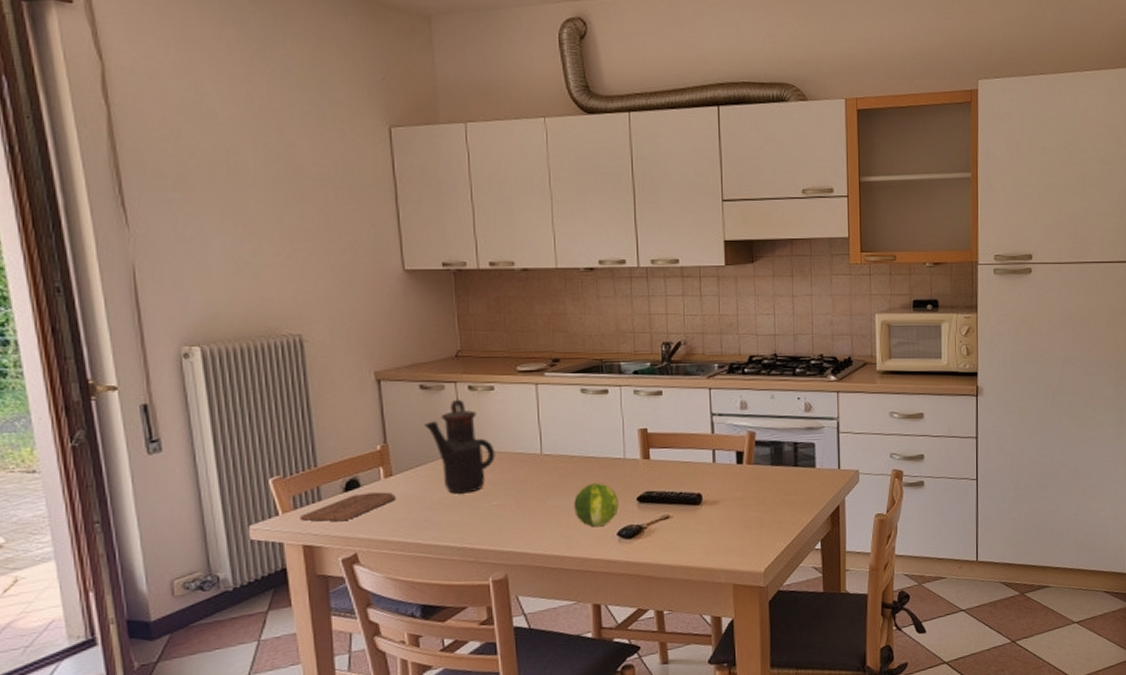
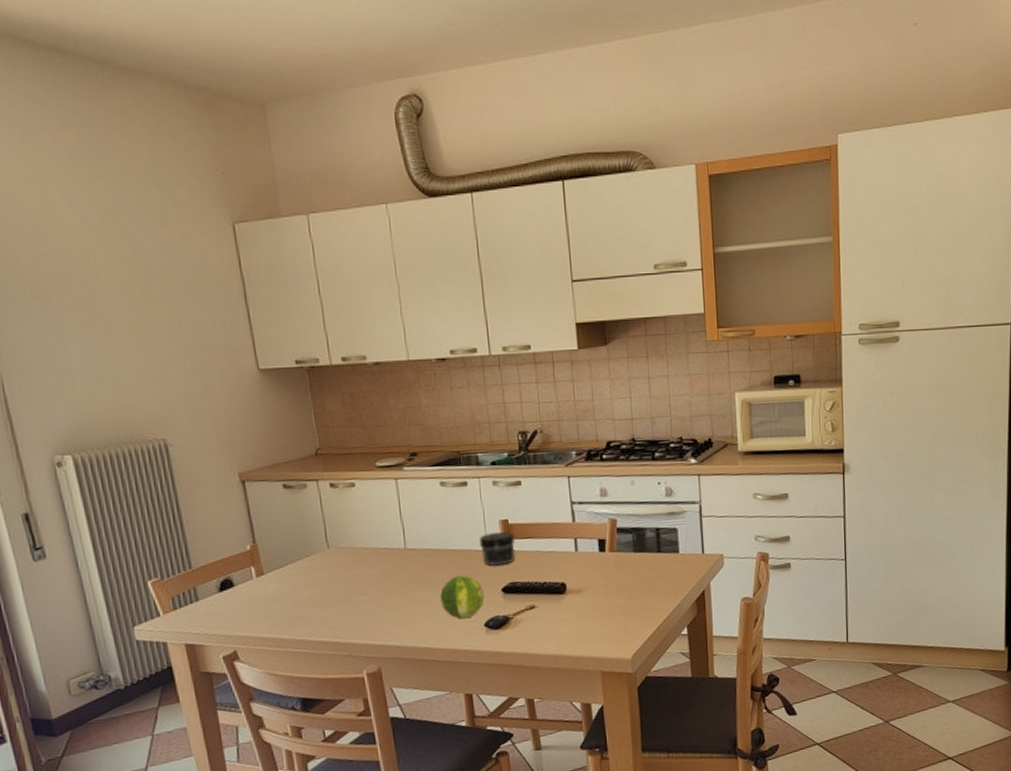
cutting board: present [300,492,396,522] -> none [180,590,269,621]
teapot: present [423,399,495,494] -> none [289,497,361,591]
jar: none [617,441,652,474] -> present [479,532,515,566]

